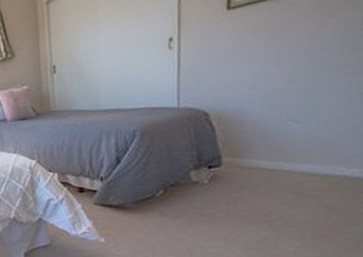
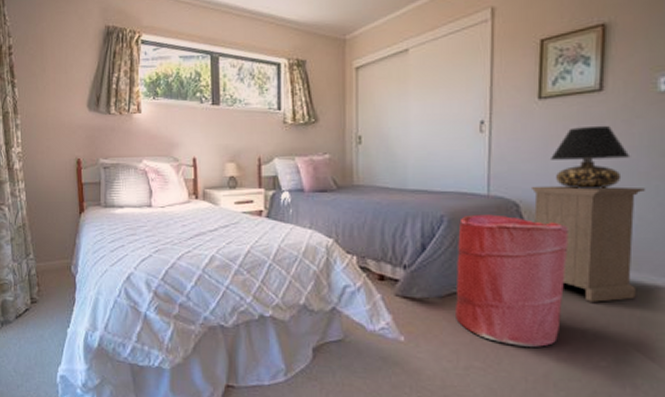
laundry hamper: none [149,125,257,239] -> present [456,214,568,347]
nightstand: none [219,85,336,196] -> present [530,185,645,302]
table lamp: none [240,27,322,93] -> present [551,125,631,189]

